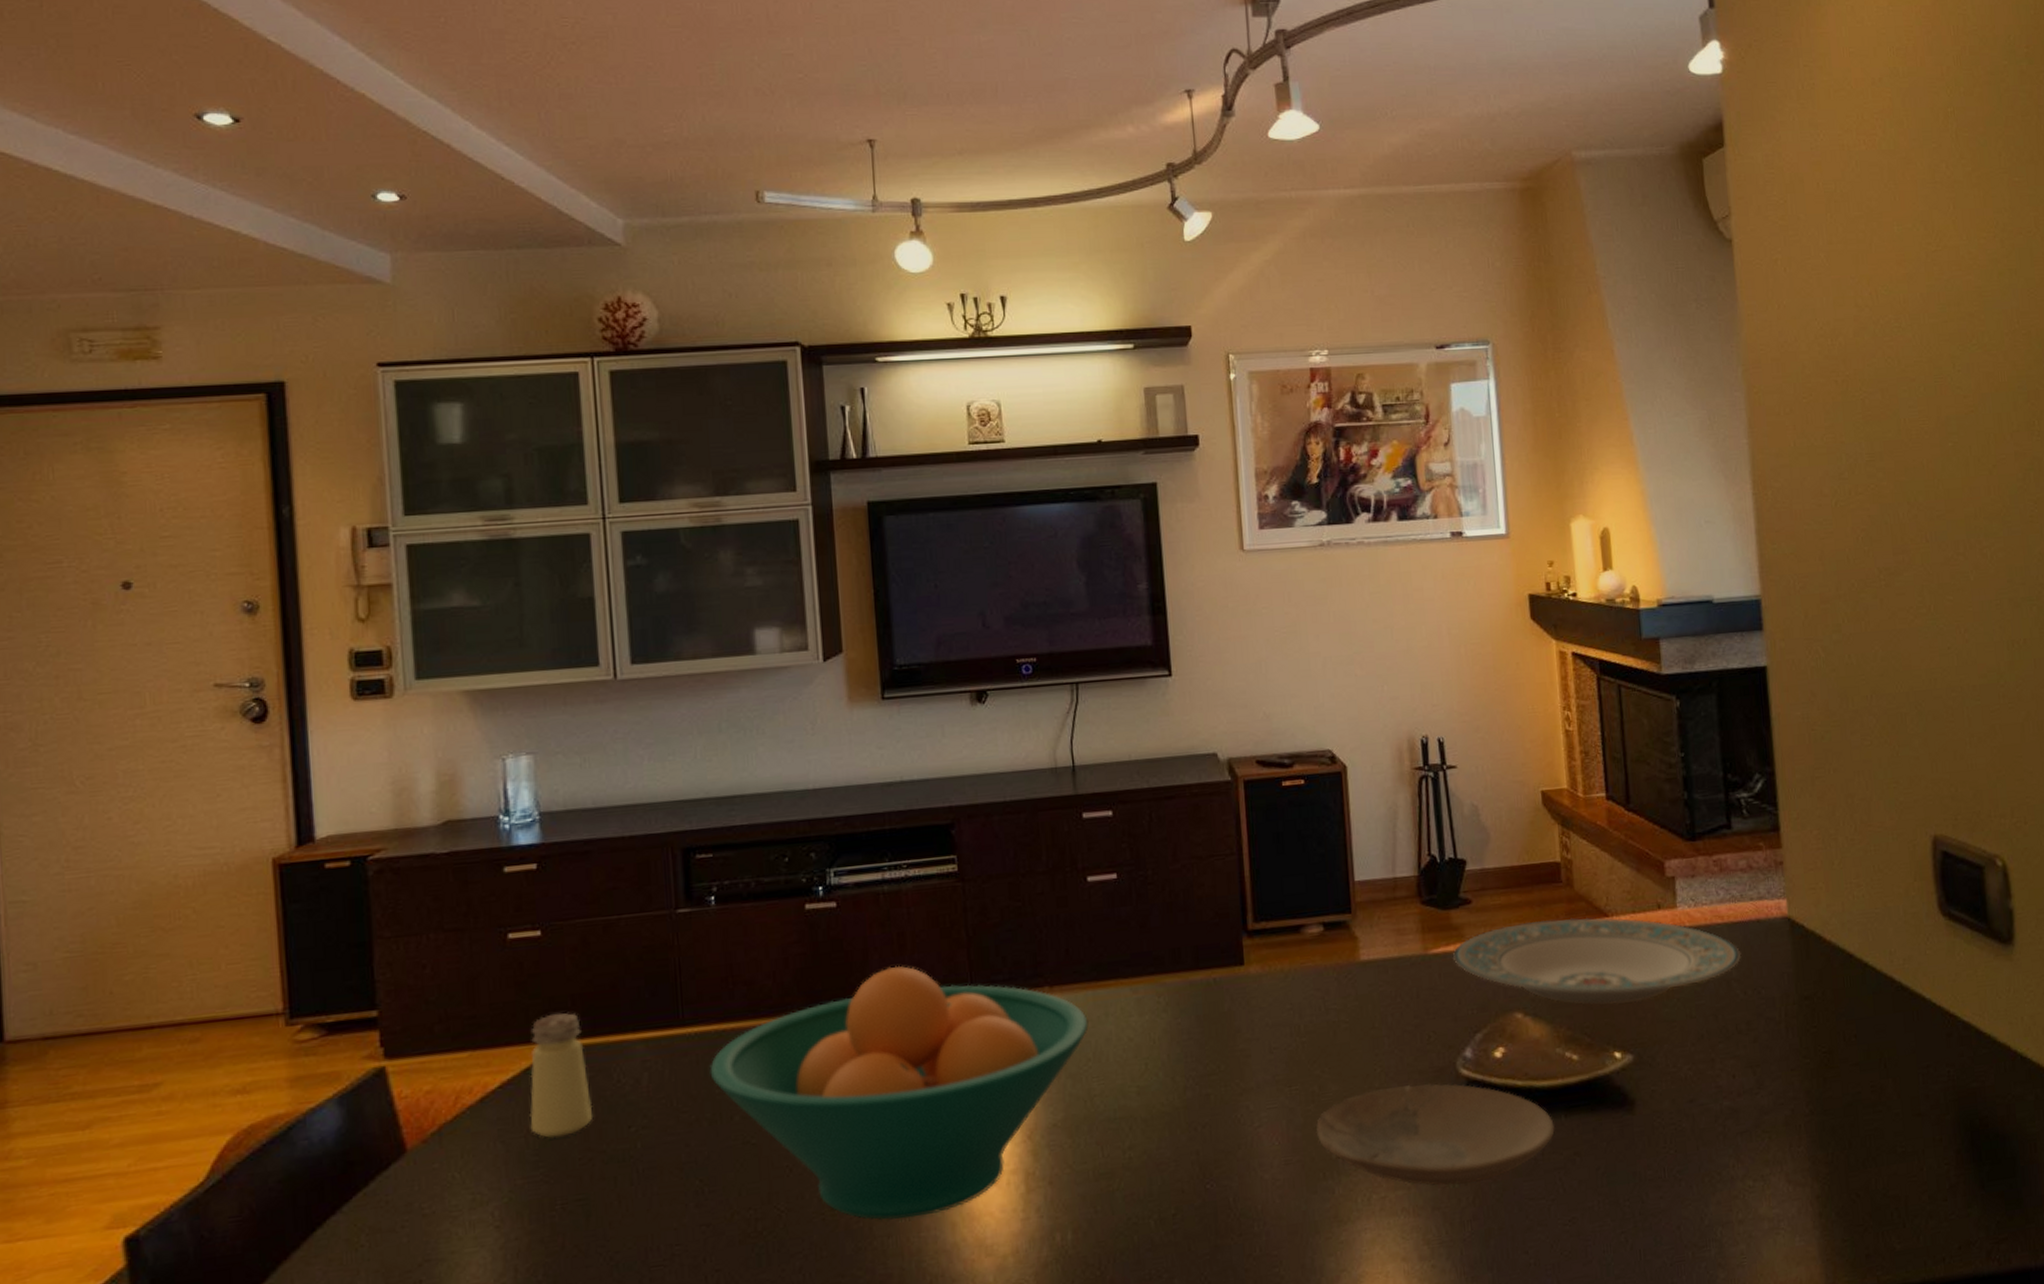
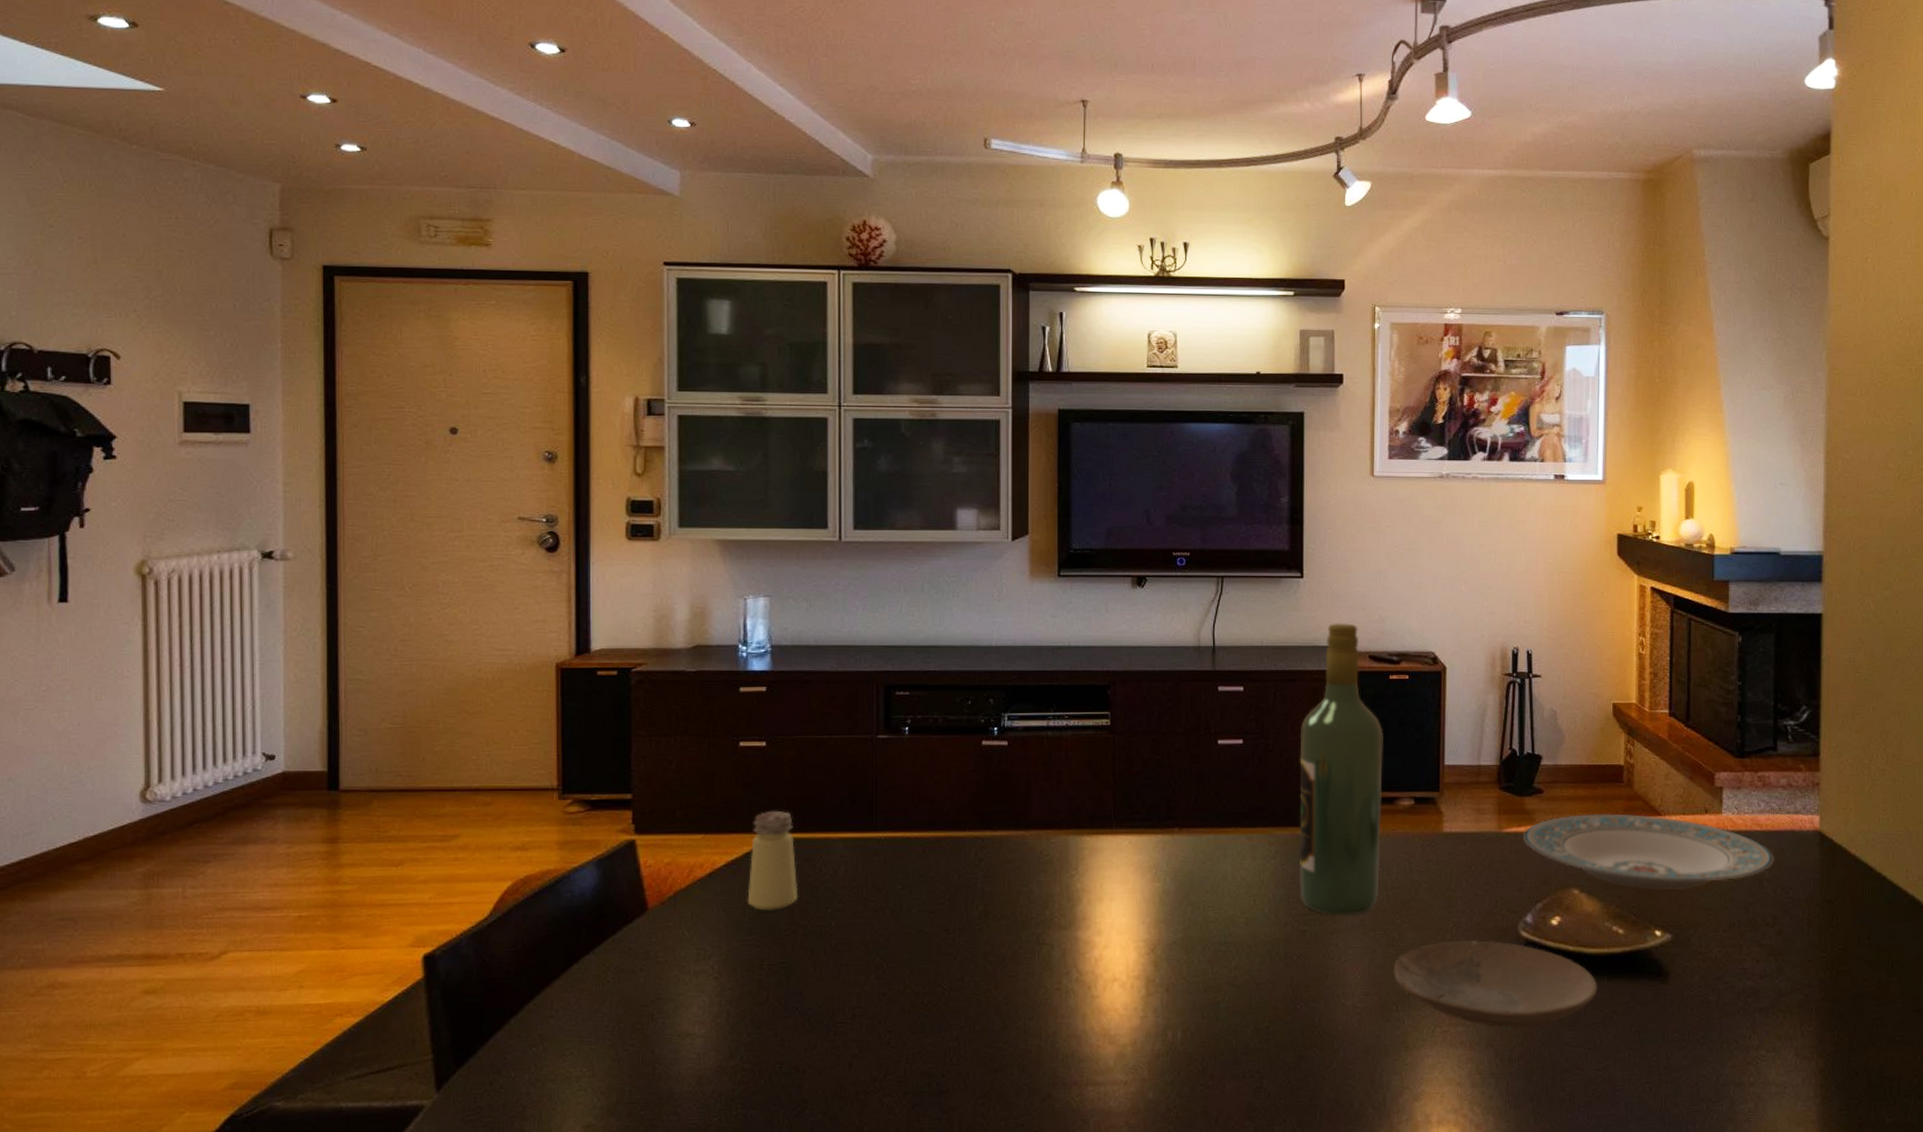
fruit bowl: present [709,965,1089,1221] -> none [895,798,1209,1006]
wine bottle: none [1183,724,1292,1072] -> present [1299,622,1383,916]

